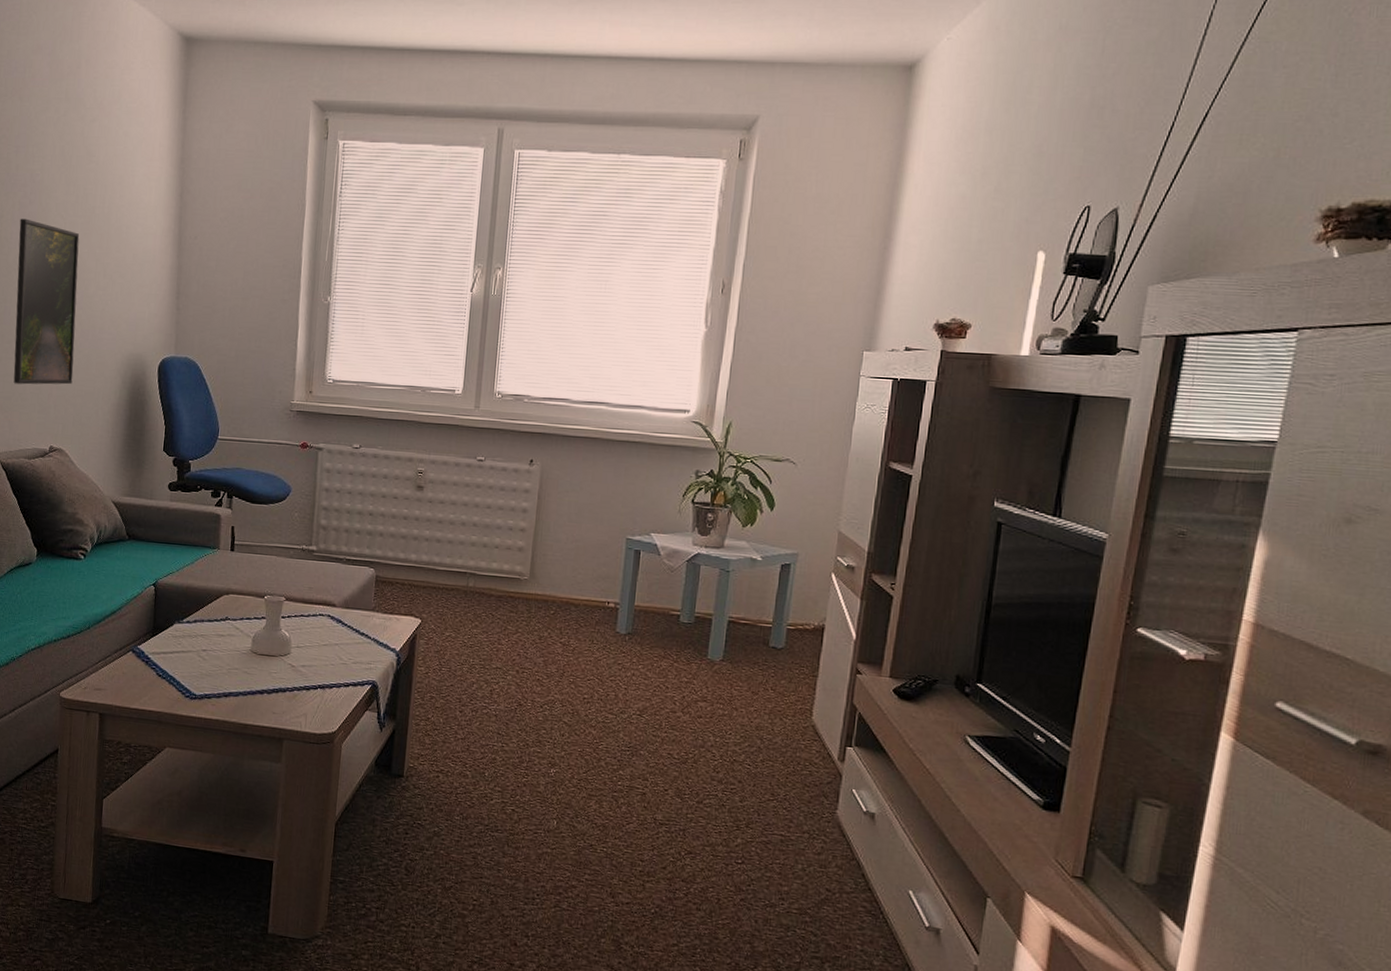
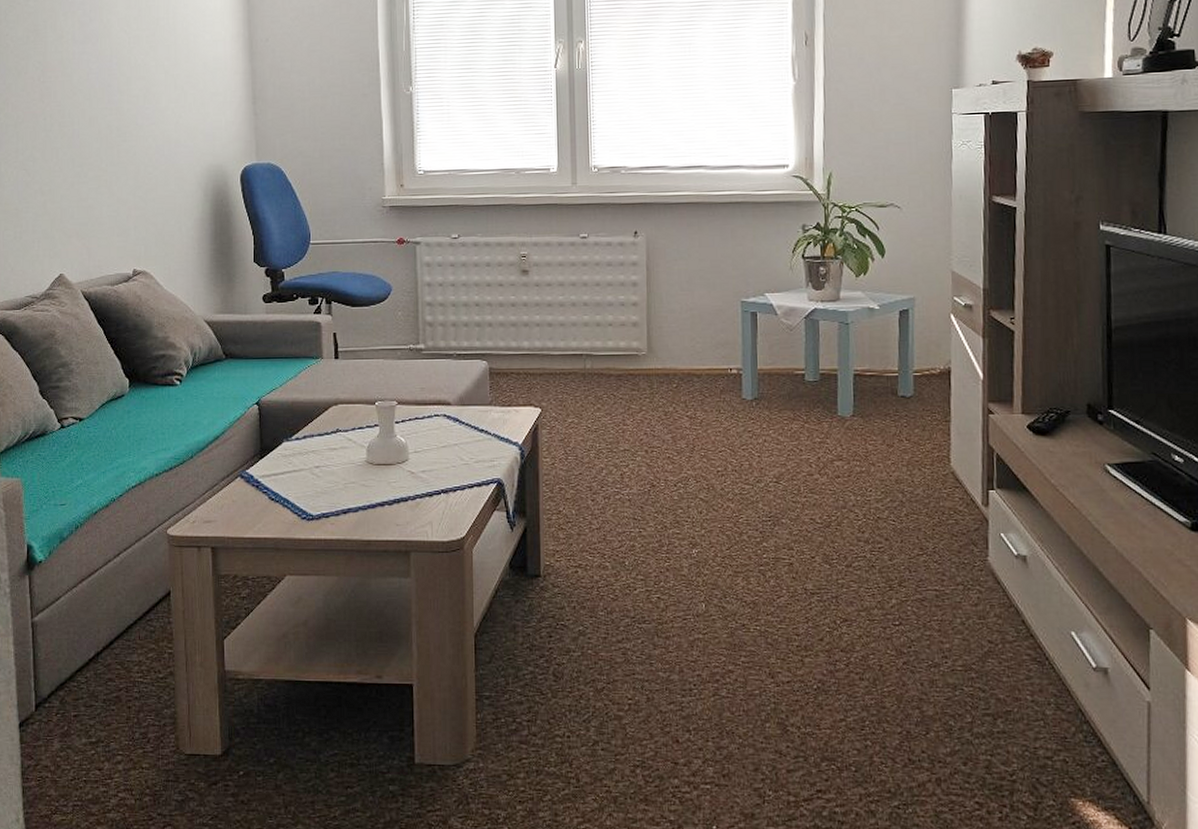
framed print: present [13,218,80,385] -> none [81,37,151,209]

